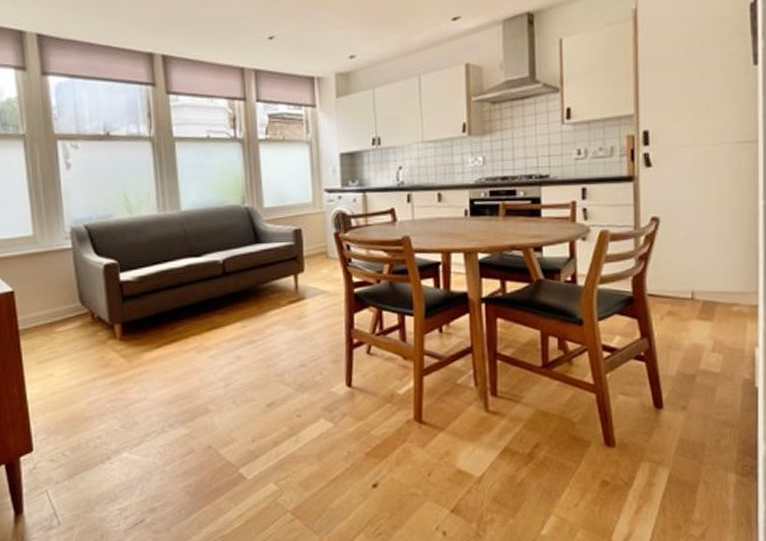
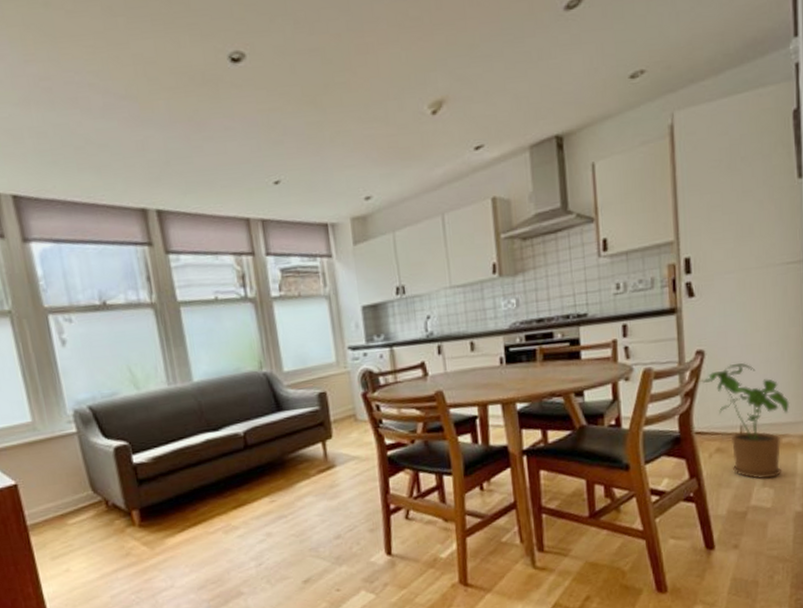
house plant: none [654,231,741,345] -> present [699,362,790,480]

